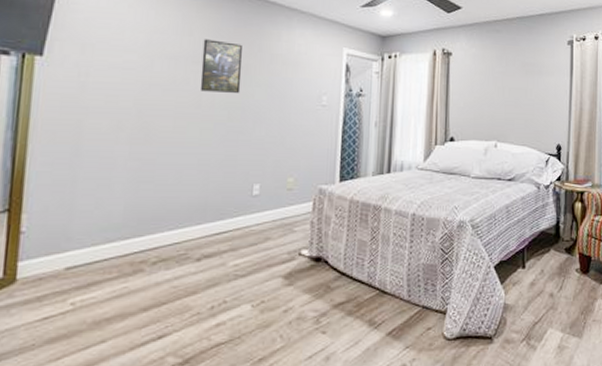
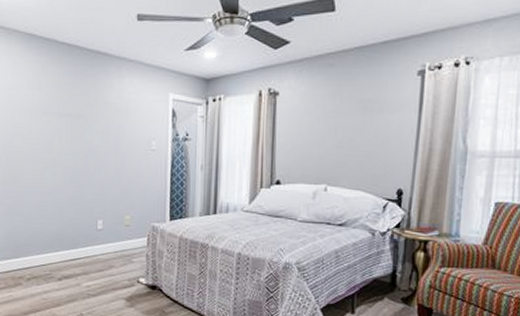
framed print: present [200,39,243,93] -> none [50,92,82,140]

